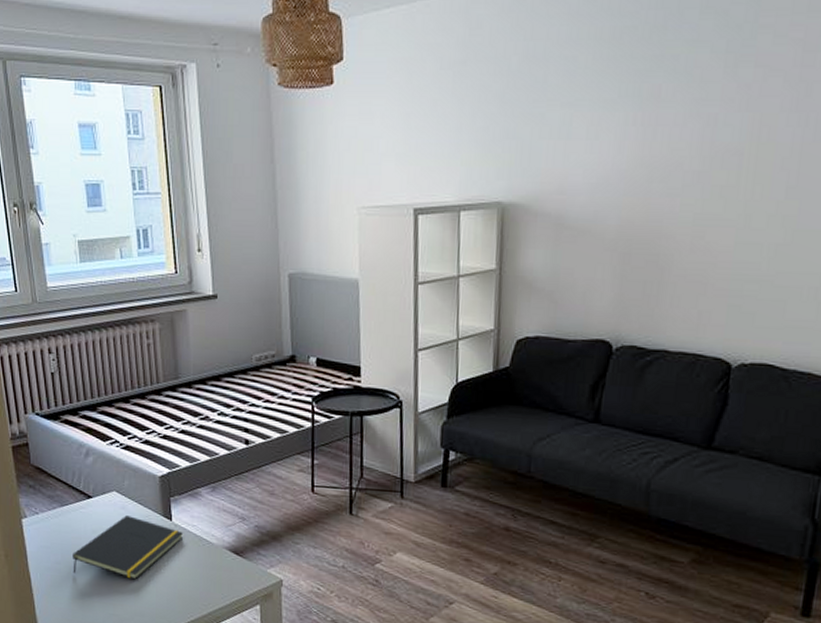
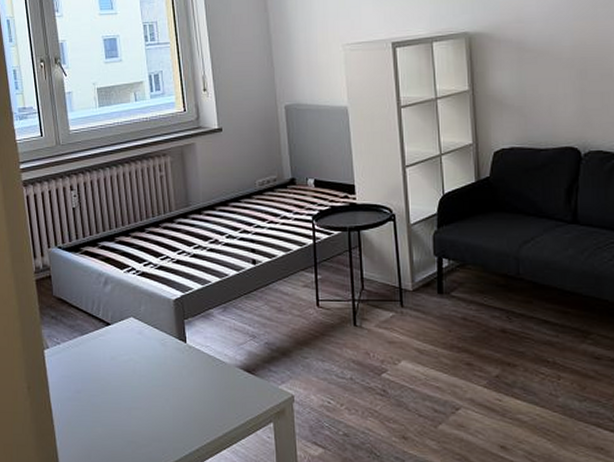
notepad: present [73,515,184,580] -> none [92,340,198,405]

